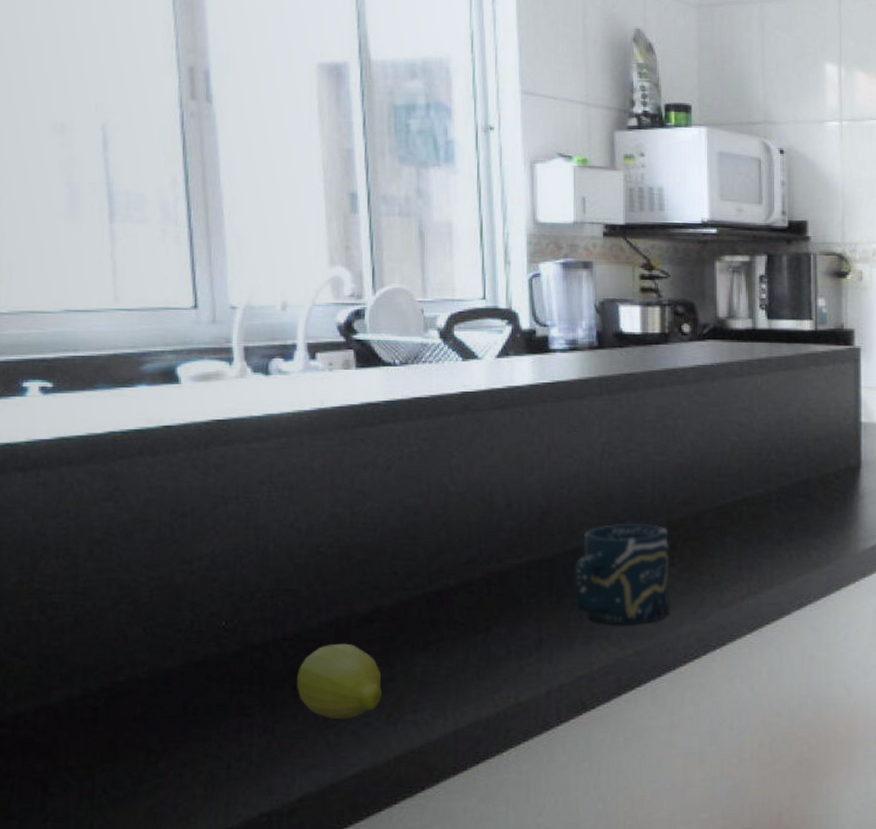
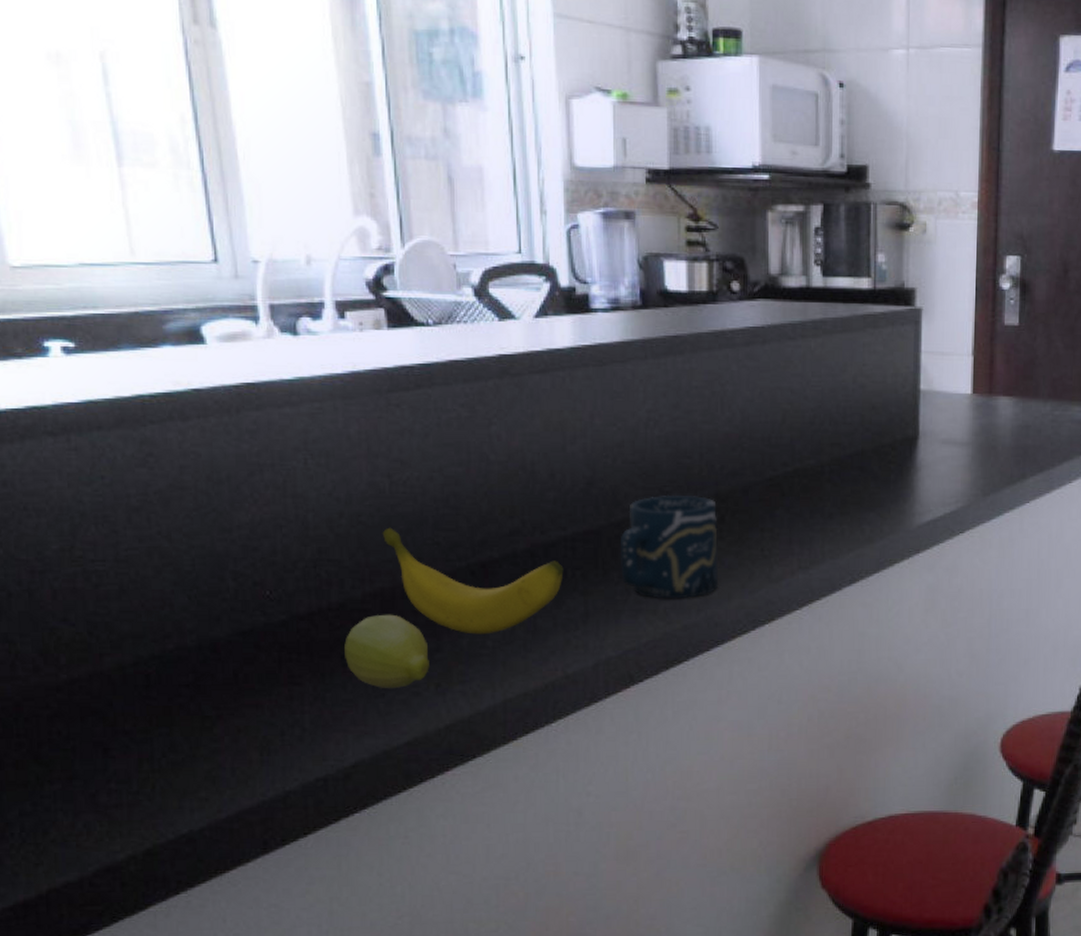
banana: none [340,557,518,663] -> present [382,527,564,634]

